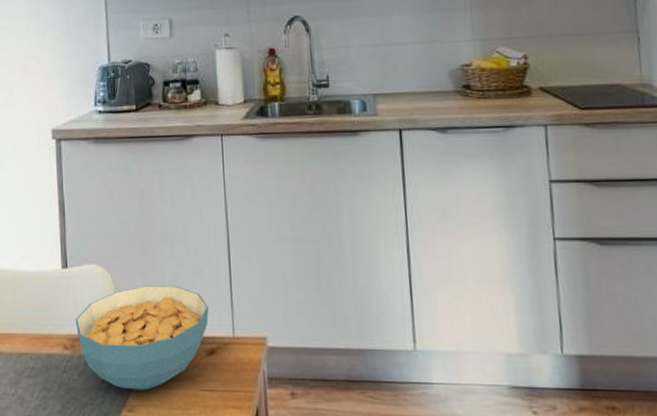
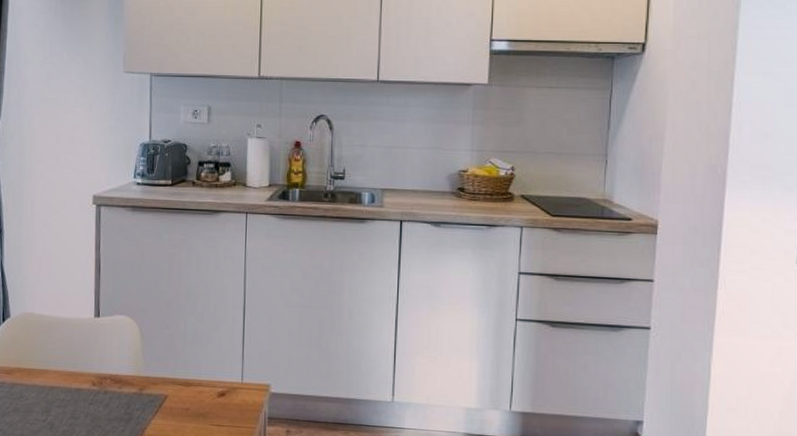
cereal bowl: present [75,285,210,391] -> none [103,336,223,423]

